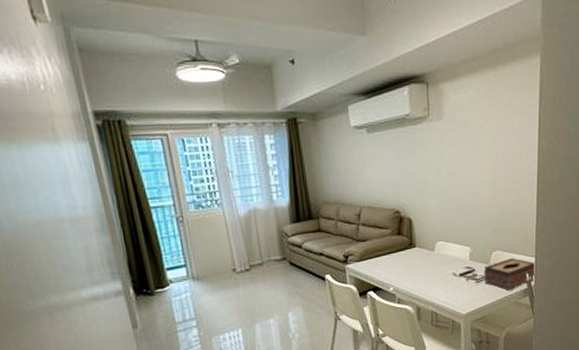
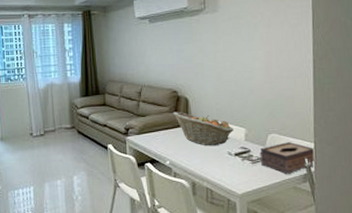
fruit basket: none [396,233,459,268] -> present [173,111,234,145]

